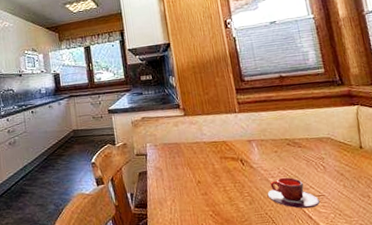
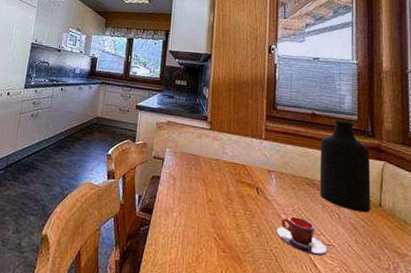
bottle: none [292,75,353,159] -> present [319,119,371,213]

